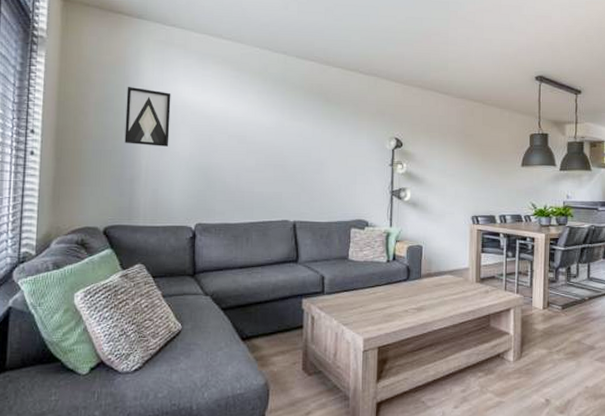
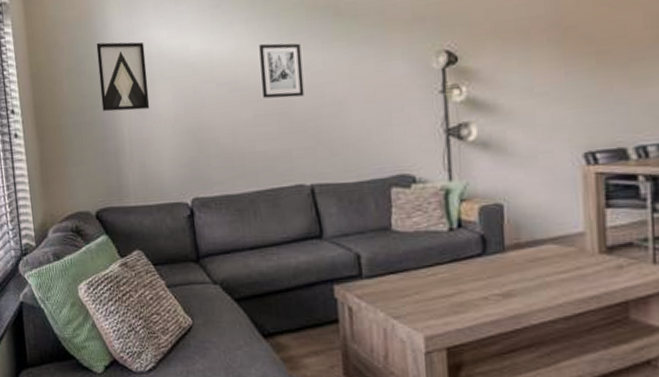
wall art: none [265,111,297,154] -> present [259,43,304,99]

